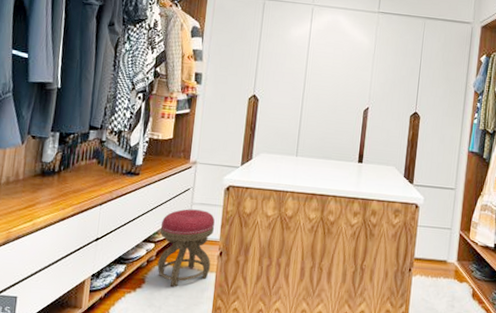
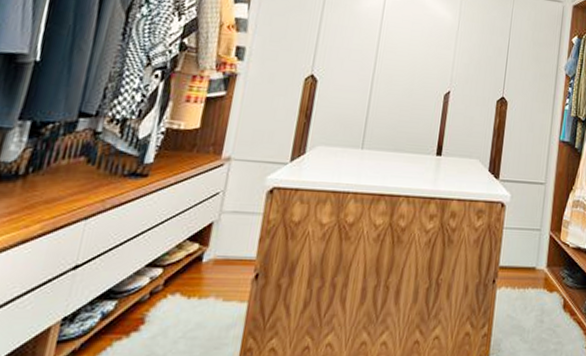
stool: present [157,209,215,288] -> none [164,219,251,327]

